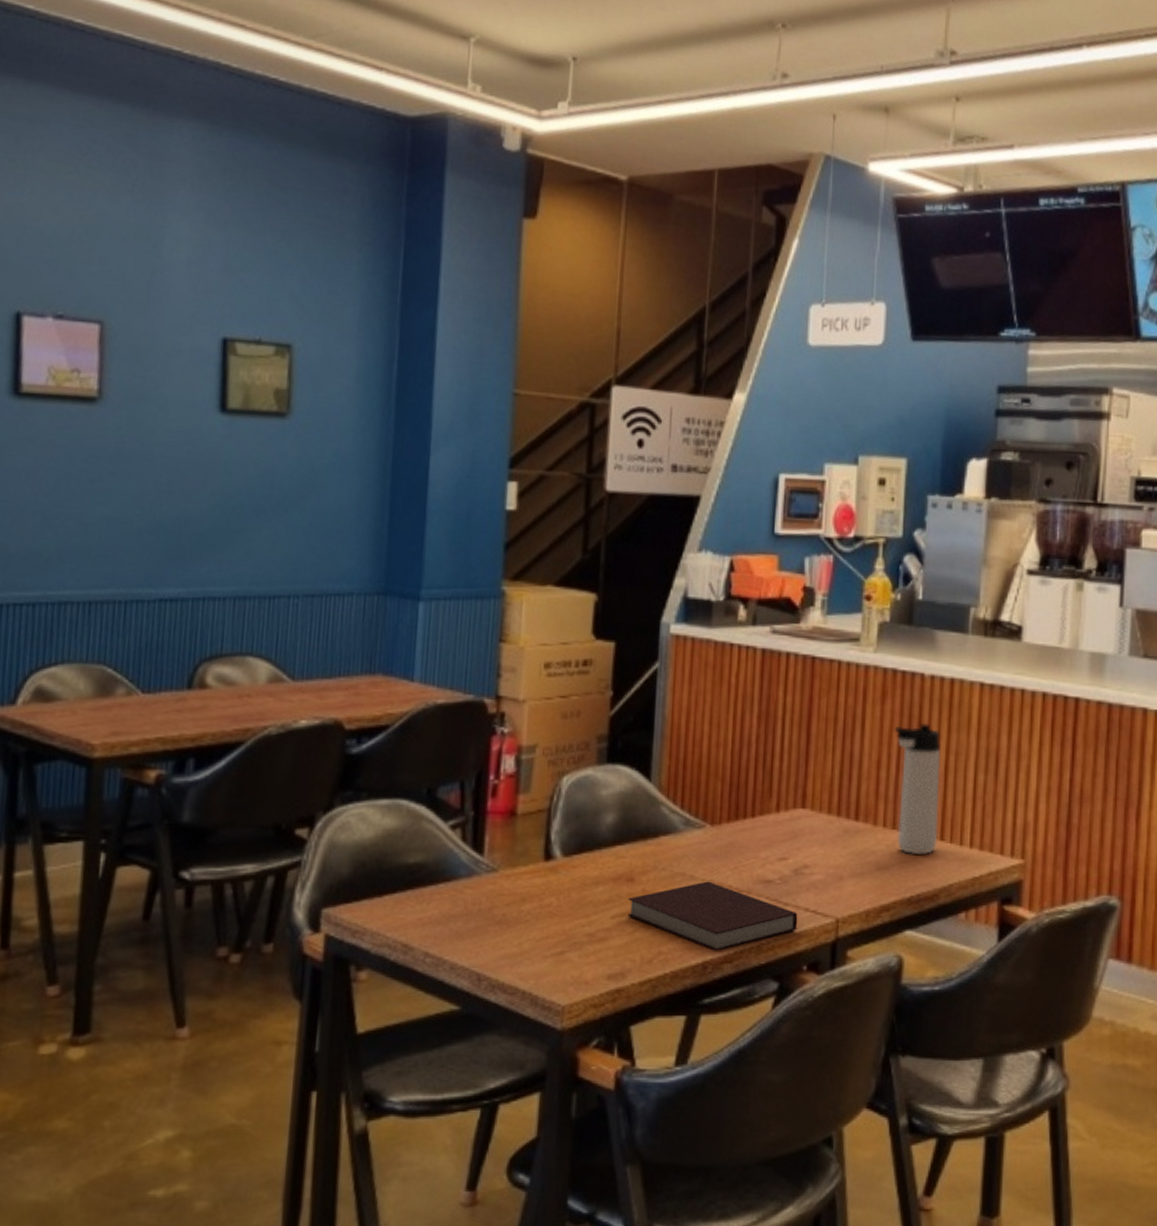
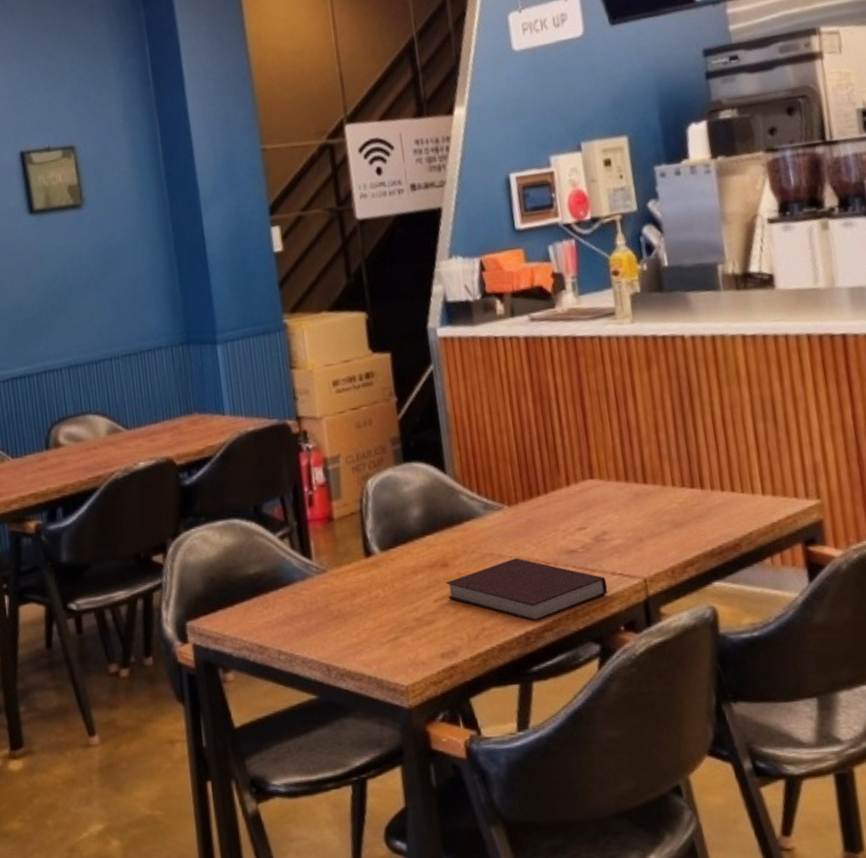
thermos bottle: present [894,723,942,854] -> none [665,382,729,509]

